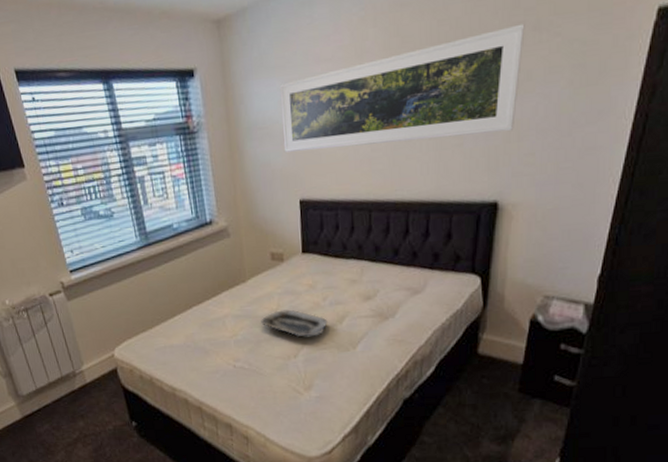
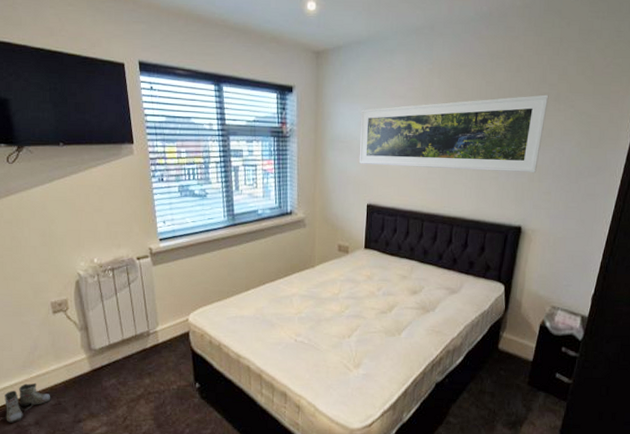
tray: present [260,309,328,337] -> none [322,295,380,321]

